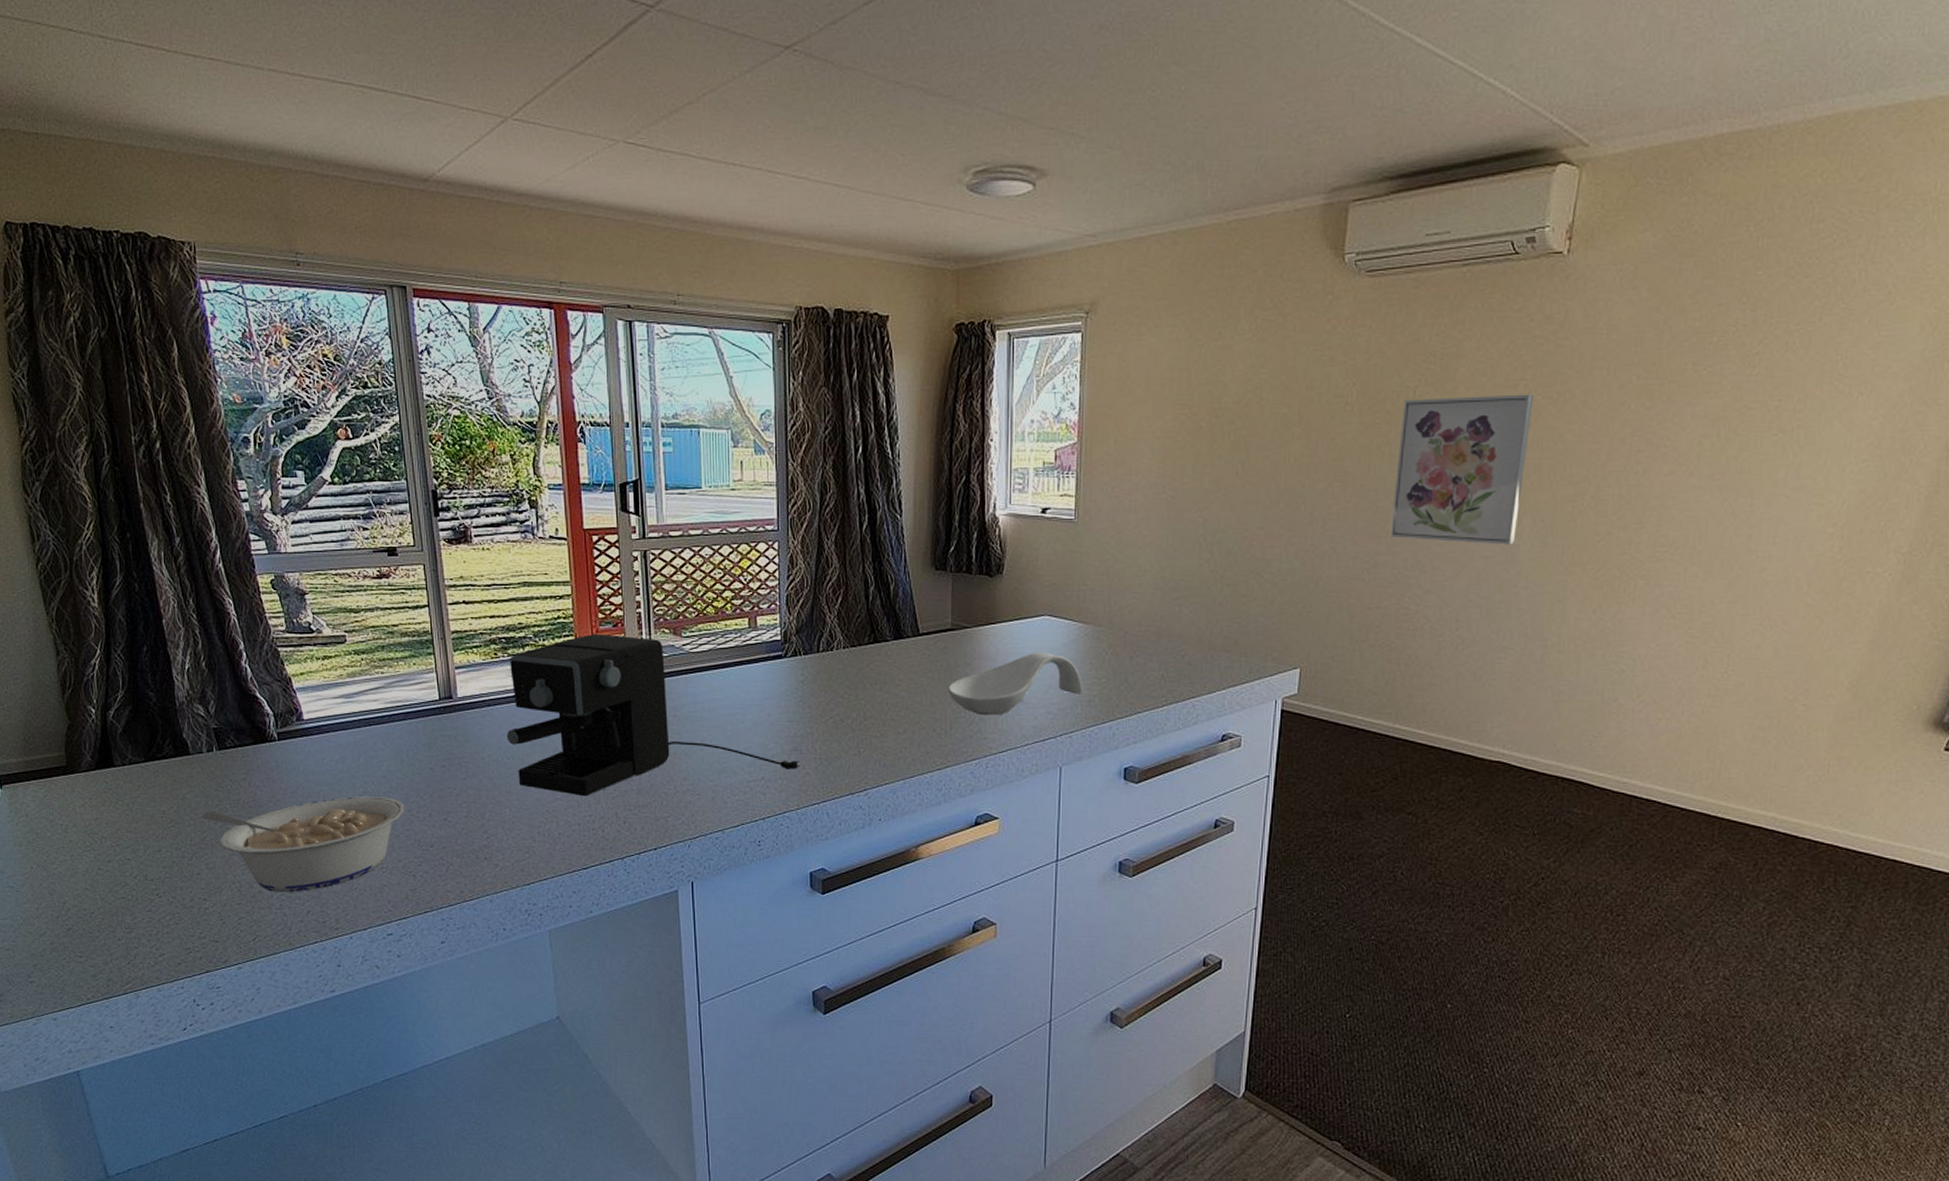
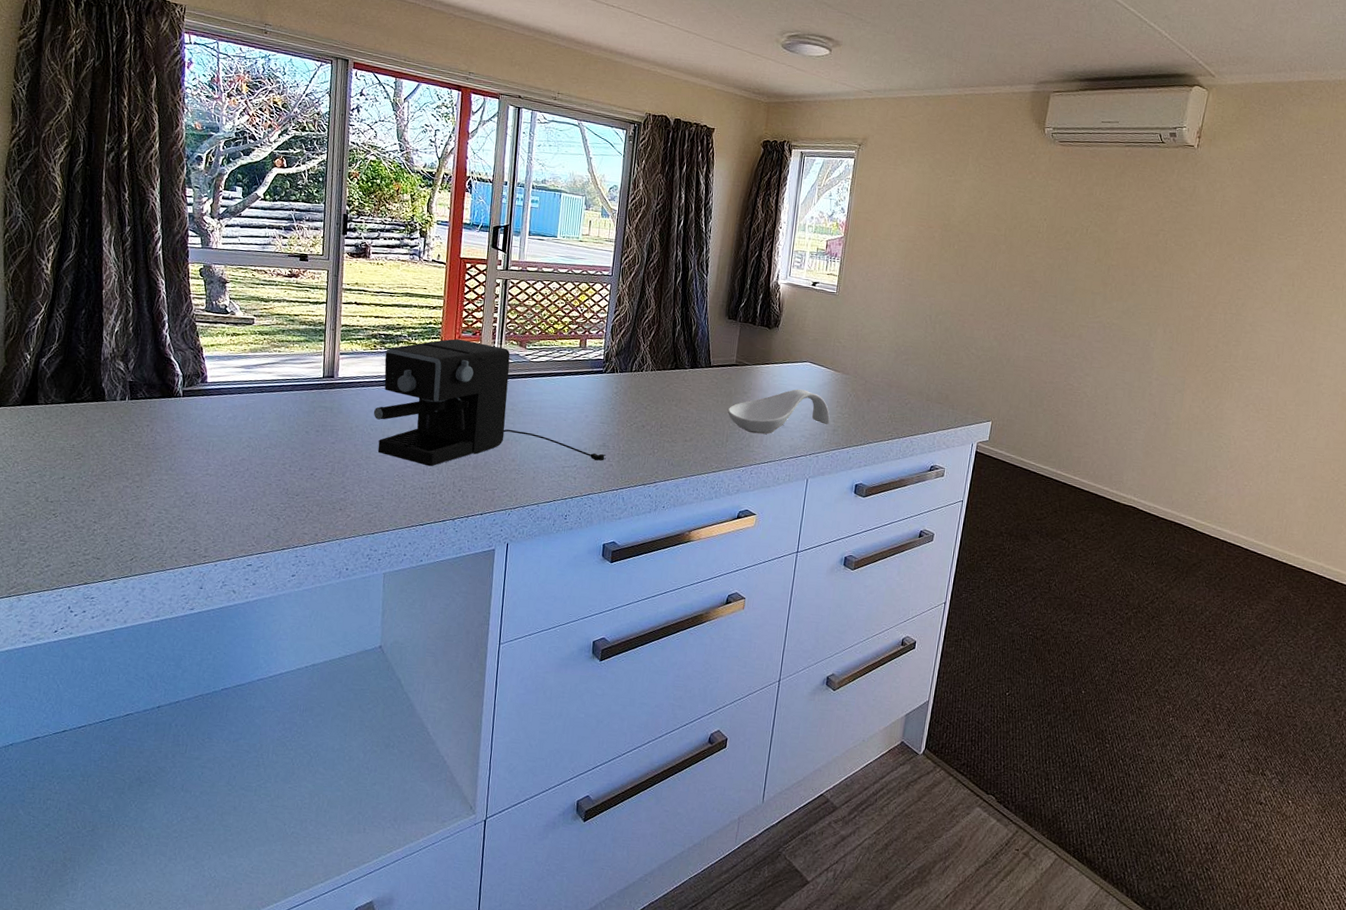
legume: present [201,796,405,892] -> none [105,448,280,523]
wall art: present [1390,394,1534,545] -> none [1063,234,1169,347]

